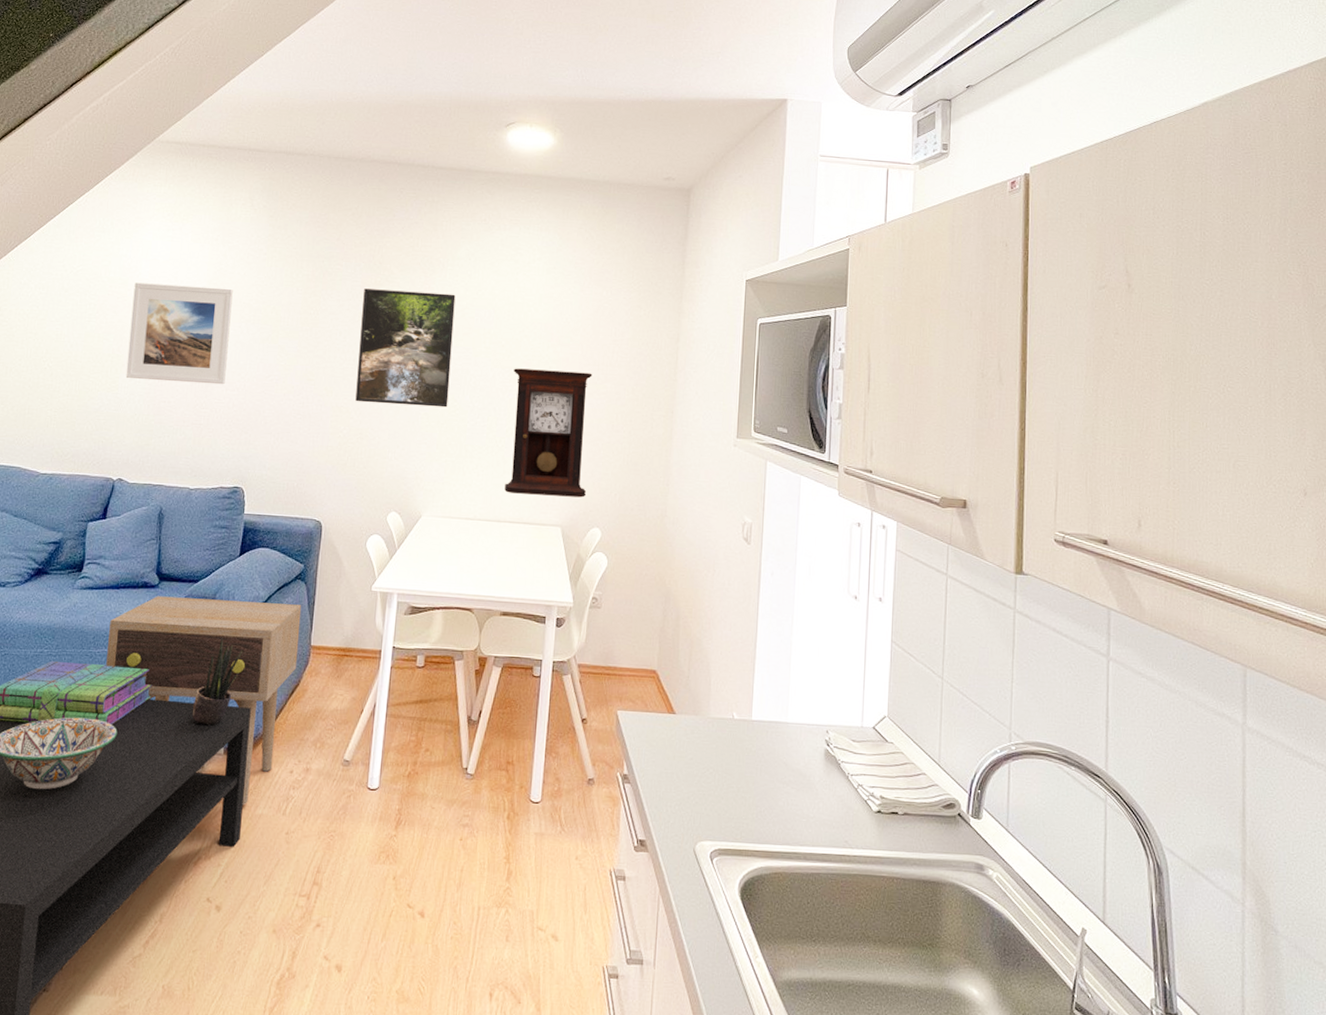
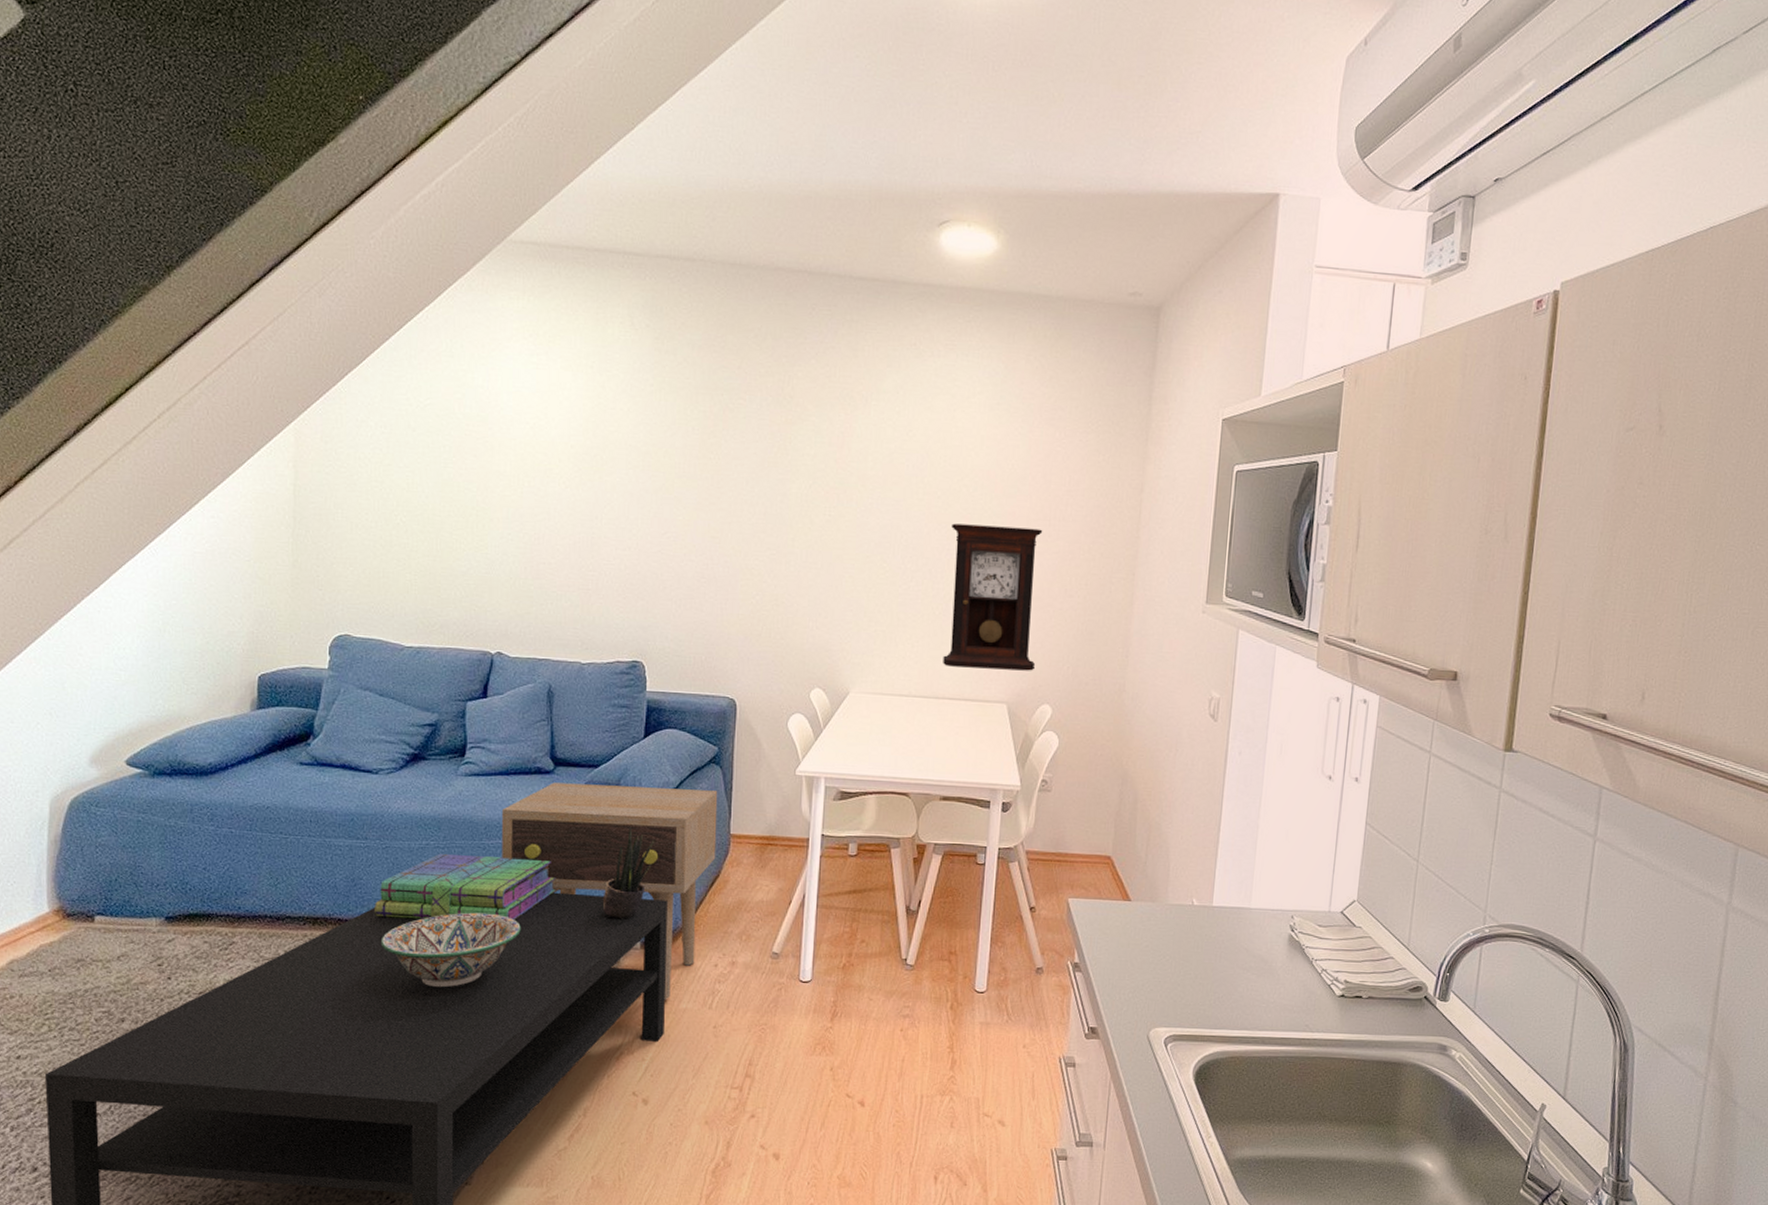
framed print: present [125,282,233,385] -> none [495,420,616,543]
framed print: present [355,288,456,408] -> none [768,428,882,570]

